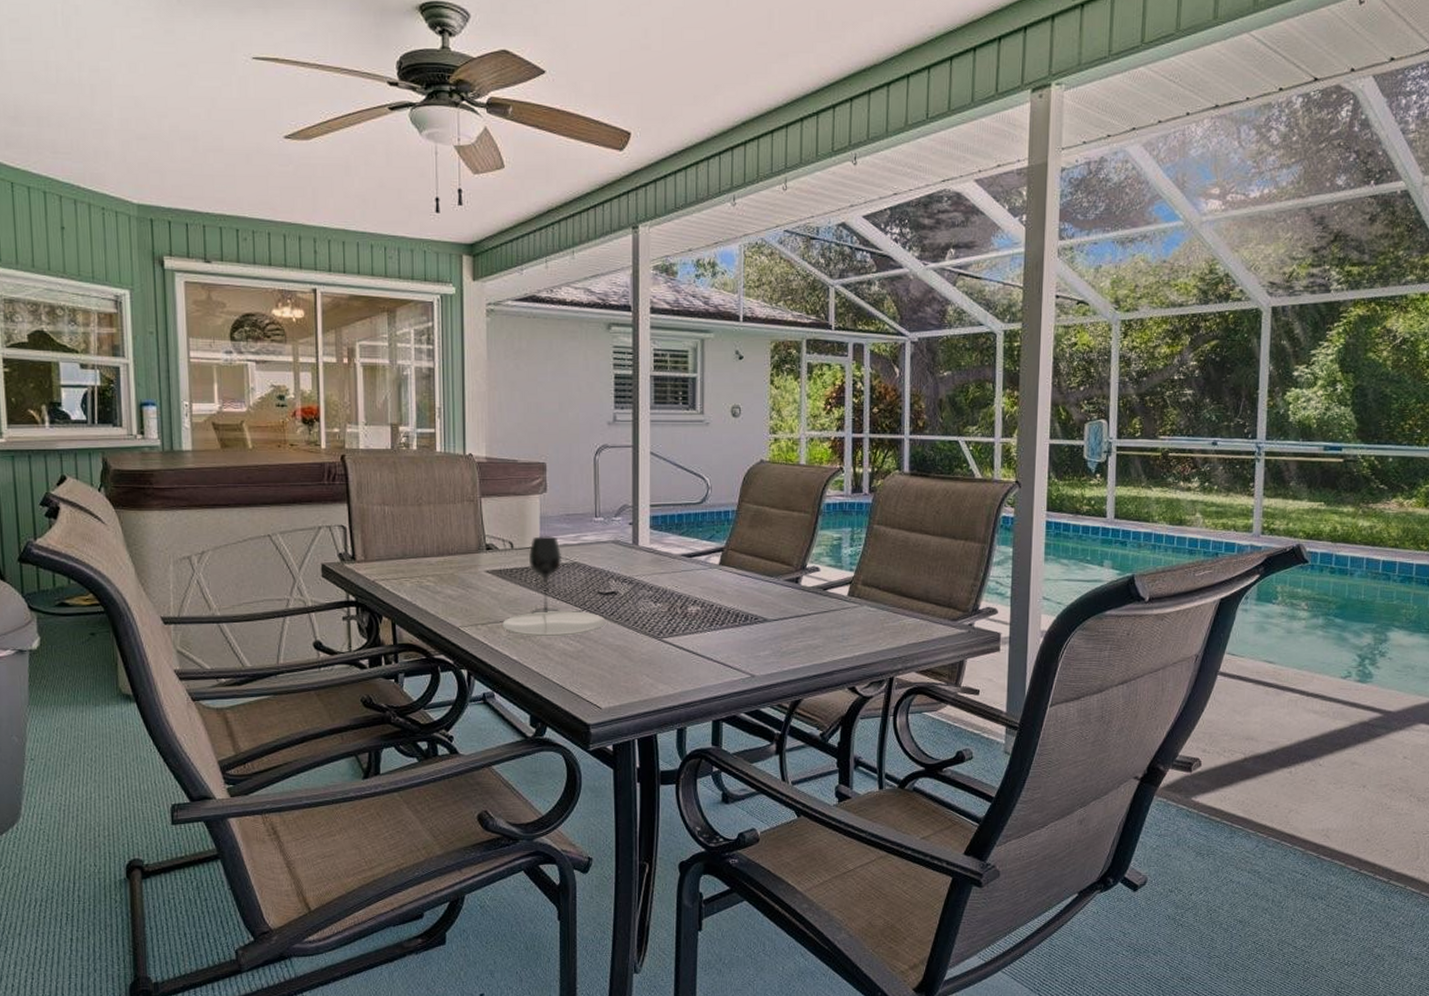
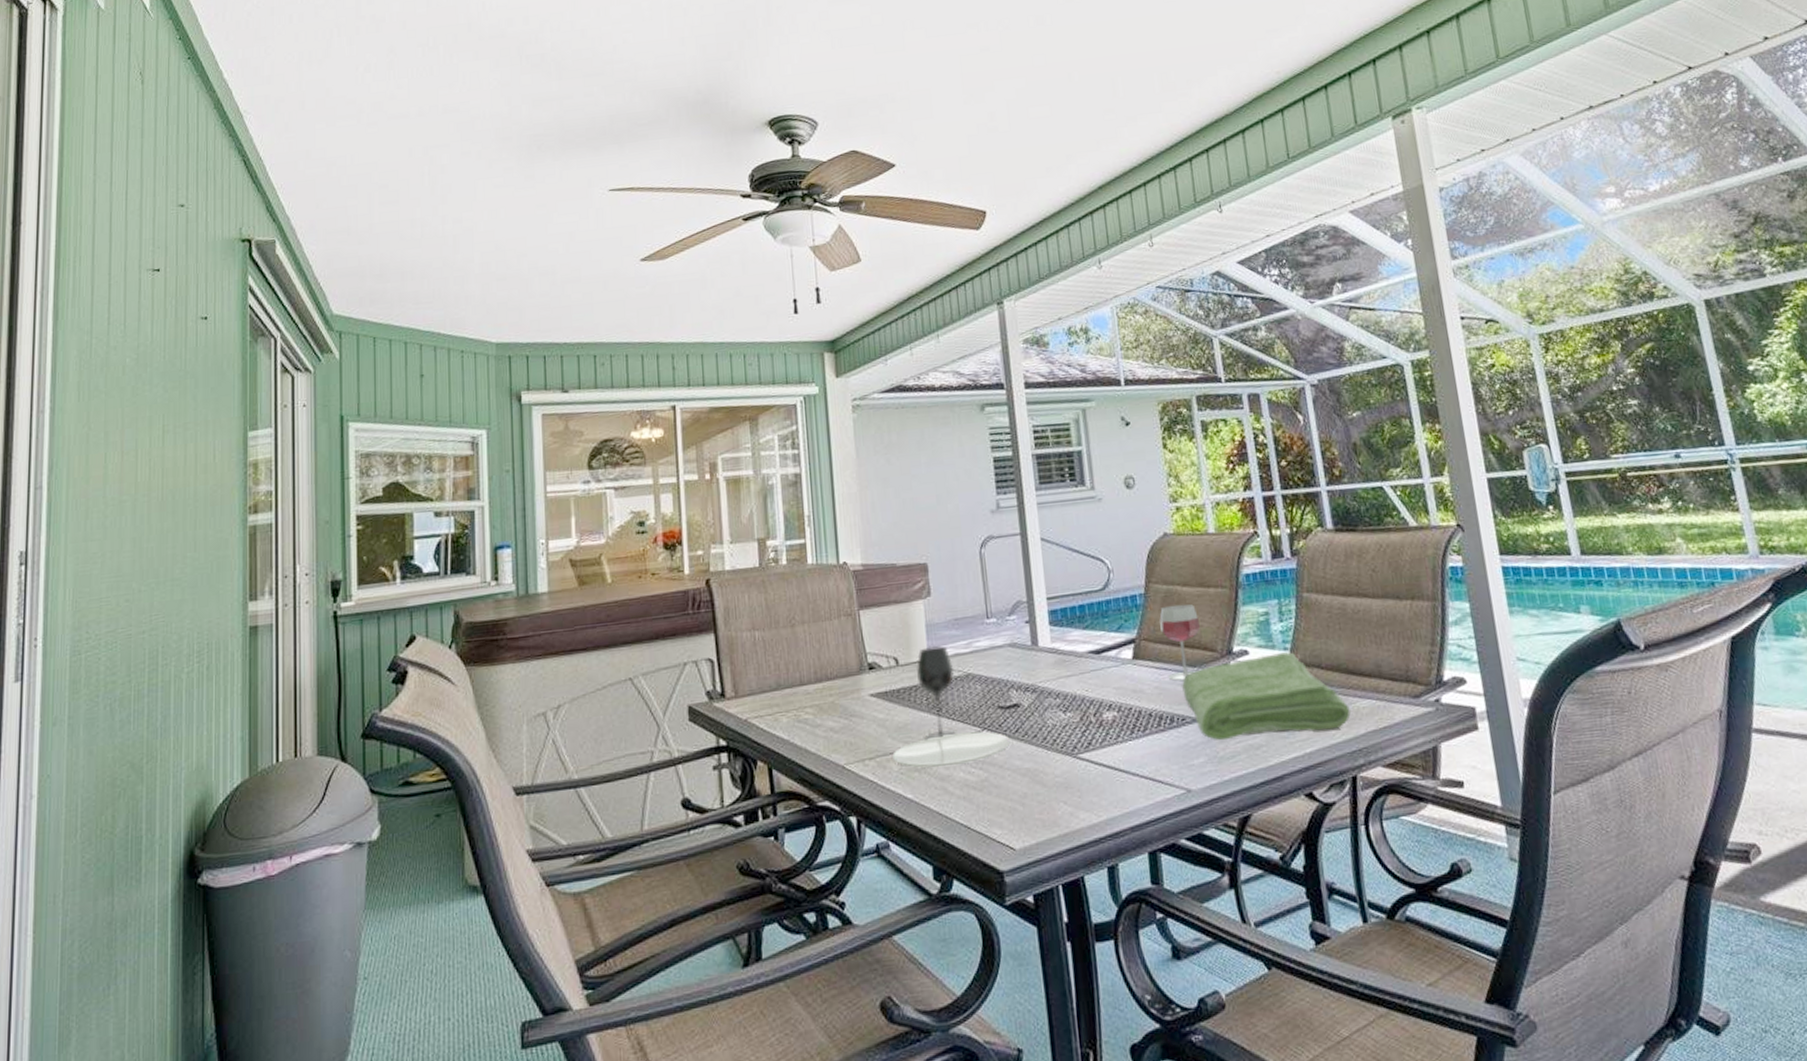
wineglass: none [747,523,781,588] -> present [1159,604,1200,682]
towel: none [758,573,897,639] -> present [1181,652,1351,741]

